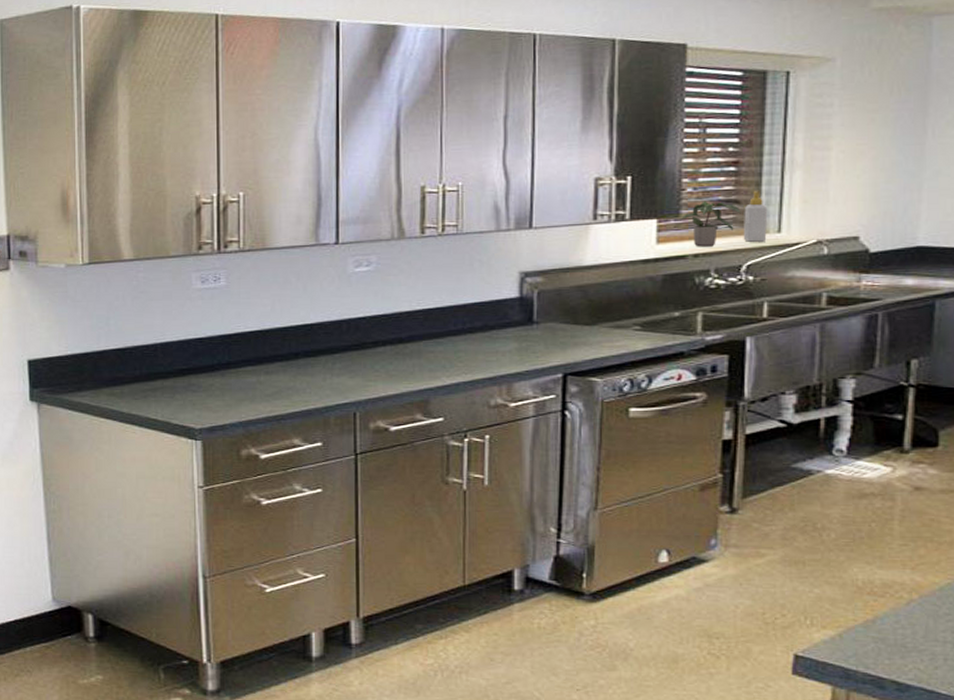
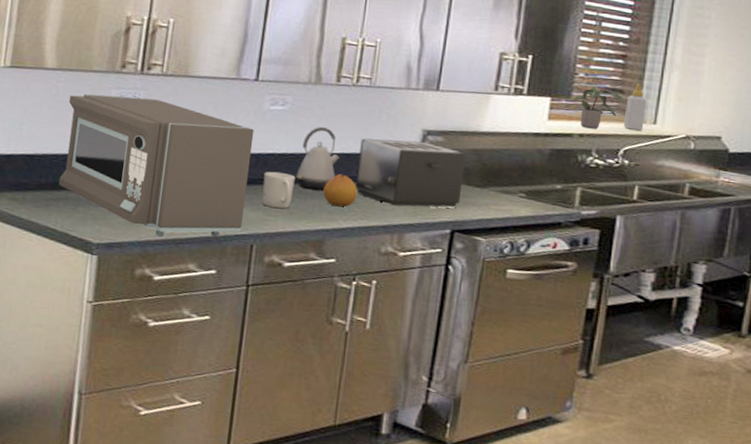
microwave: none [150,277,342,414] -> present [58,94,254,236]
mug: none [357,335,391,372] -> present [261,171,296,209]
kettle: none [391,282,434,349] -> present [295,126,340,190]
fruit: none [422,329,458,364] -> present [323,173,358,207]
toaster: none [454,285,570,355] -> present [355,138,466,208]

